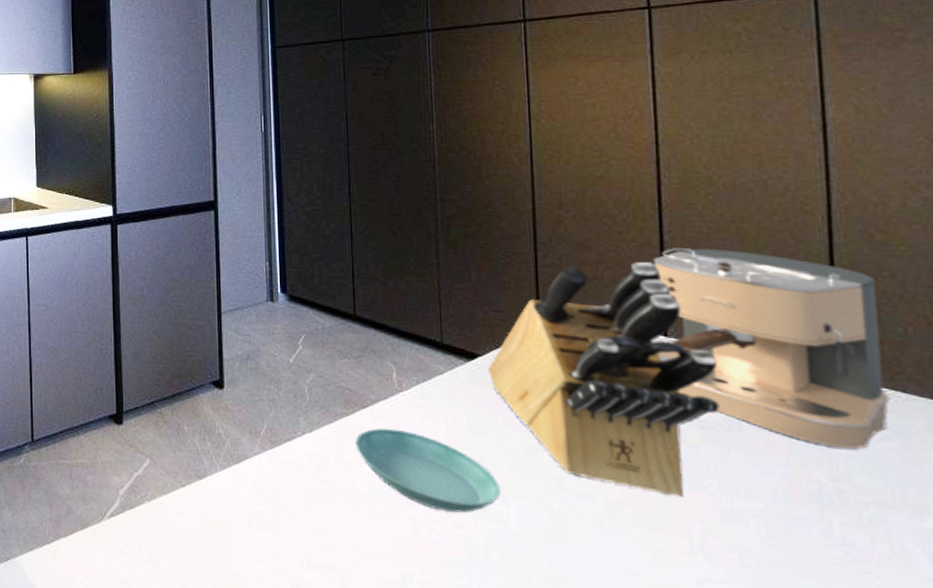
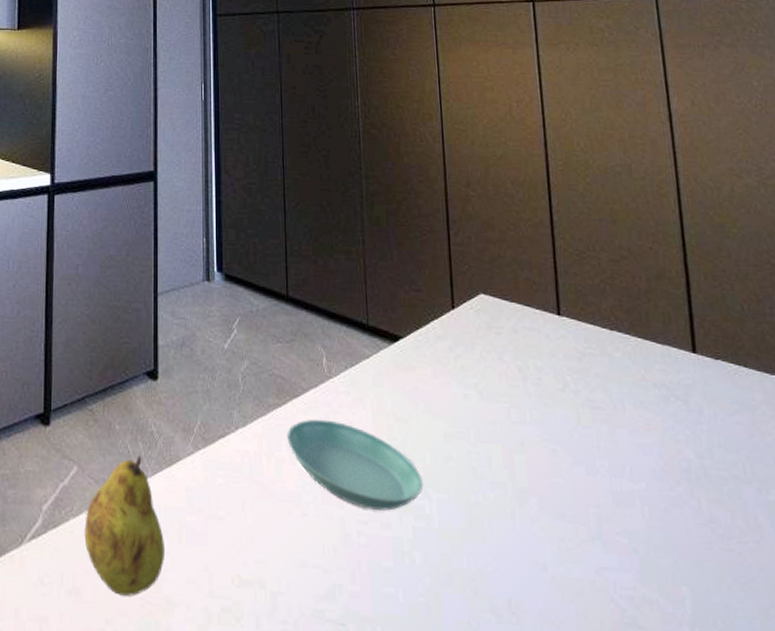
fruit: none [158,453,235,569] -> present [84,455,164,597]
knife block: present [487,261,720,498] -> none [409,240,606,482]
coffee maker: present [653,248,891,450] -> none [546,227,736,425]

